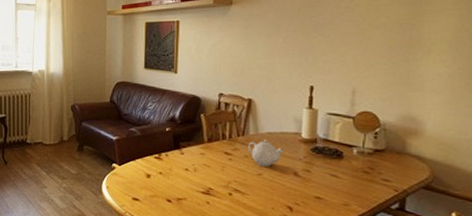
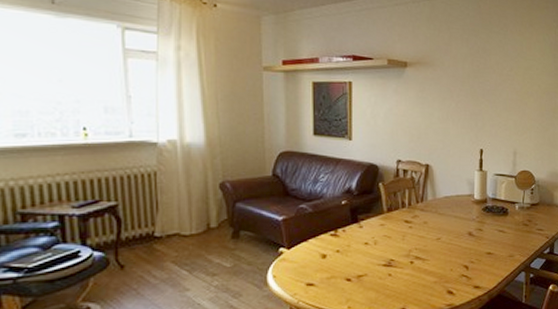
teapot: present [248,139,284,167] -> none [427,204,460,230]

